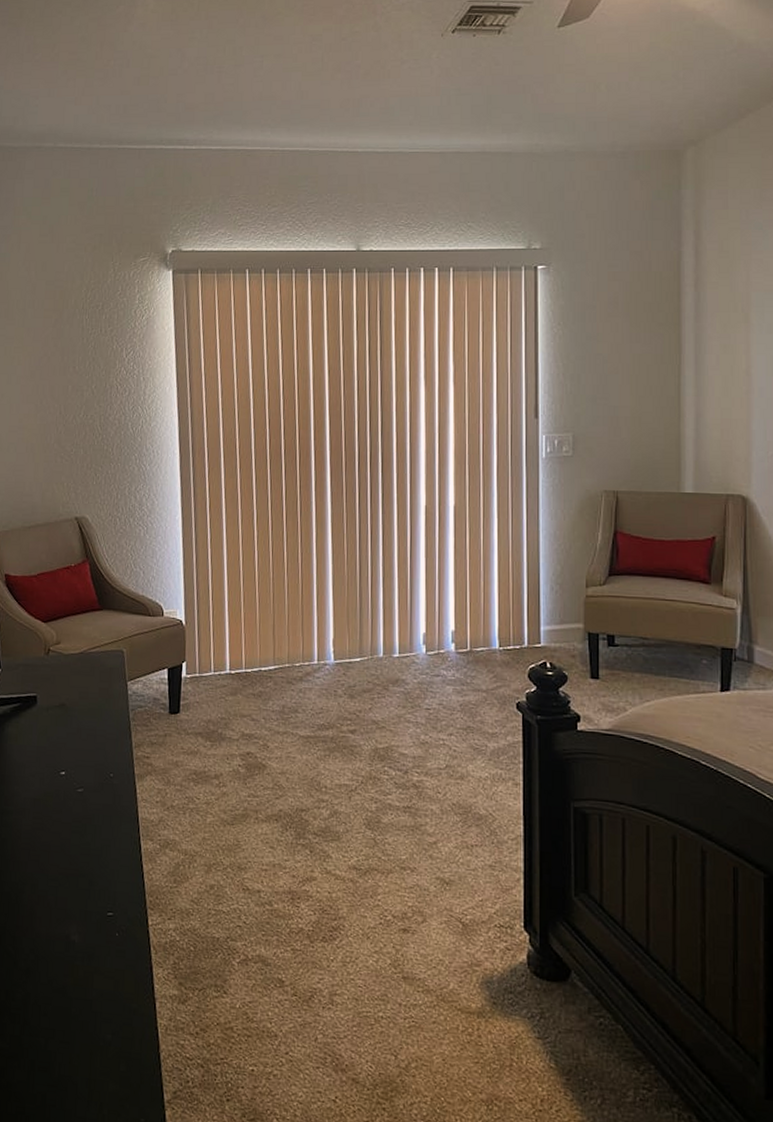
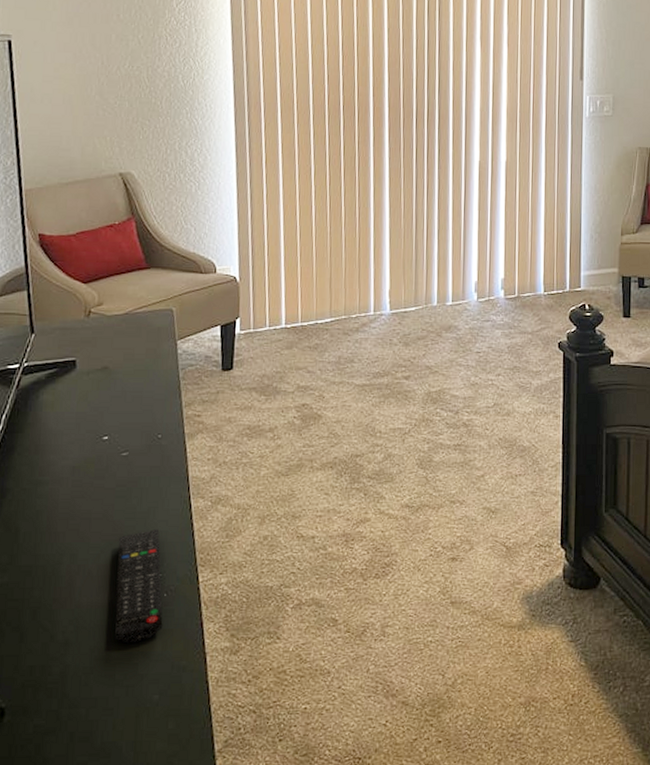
remote control: none [70,867,115,979] -> present [114,529,163,643]

